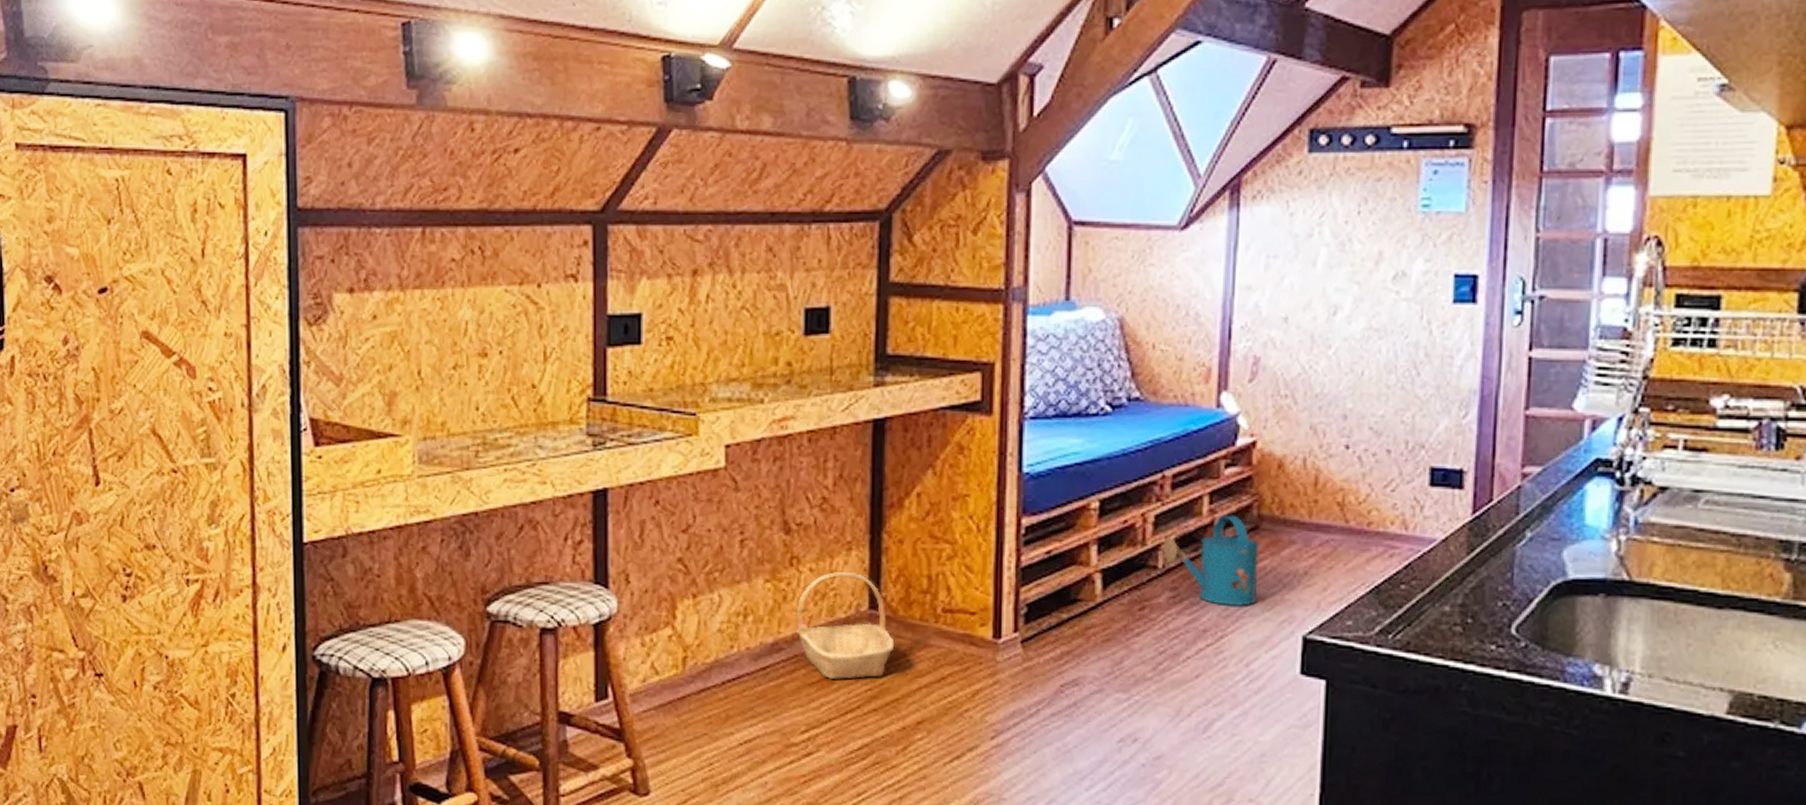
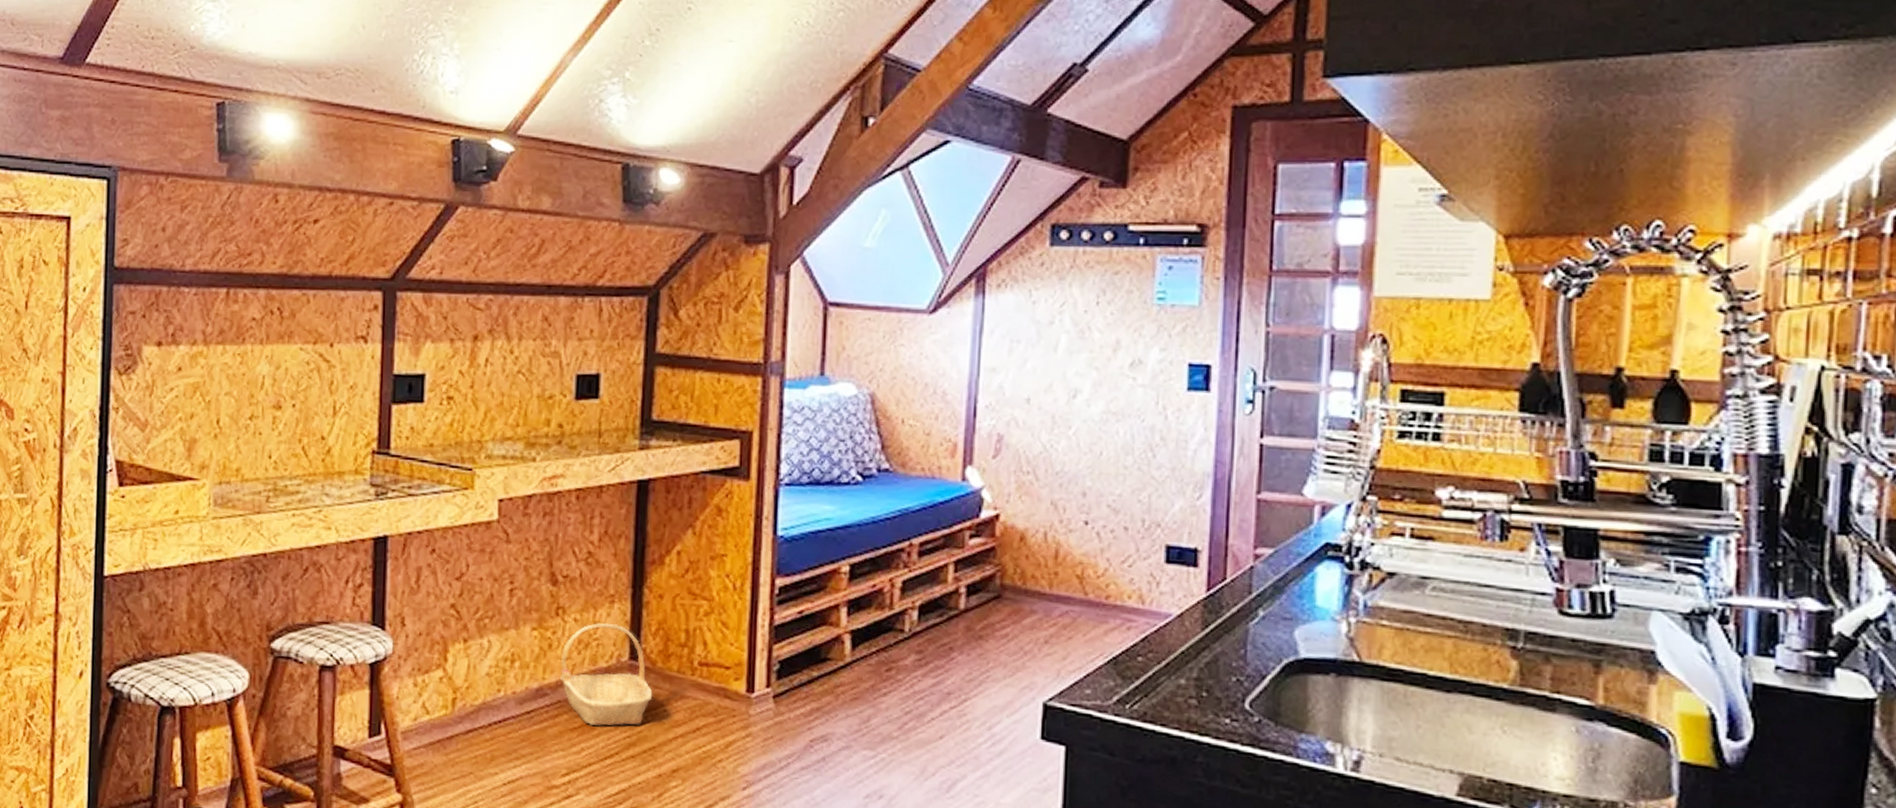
watering can: present [1163,515,1259,607] -> none [909,583,1002,672]

